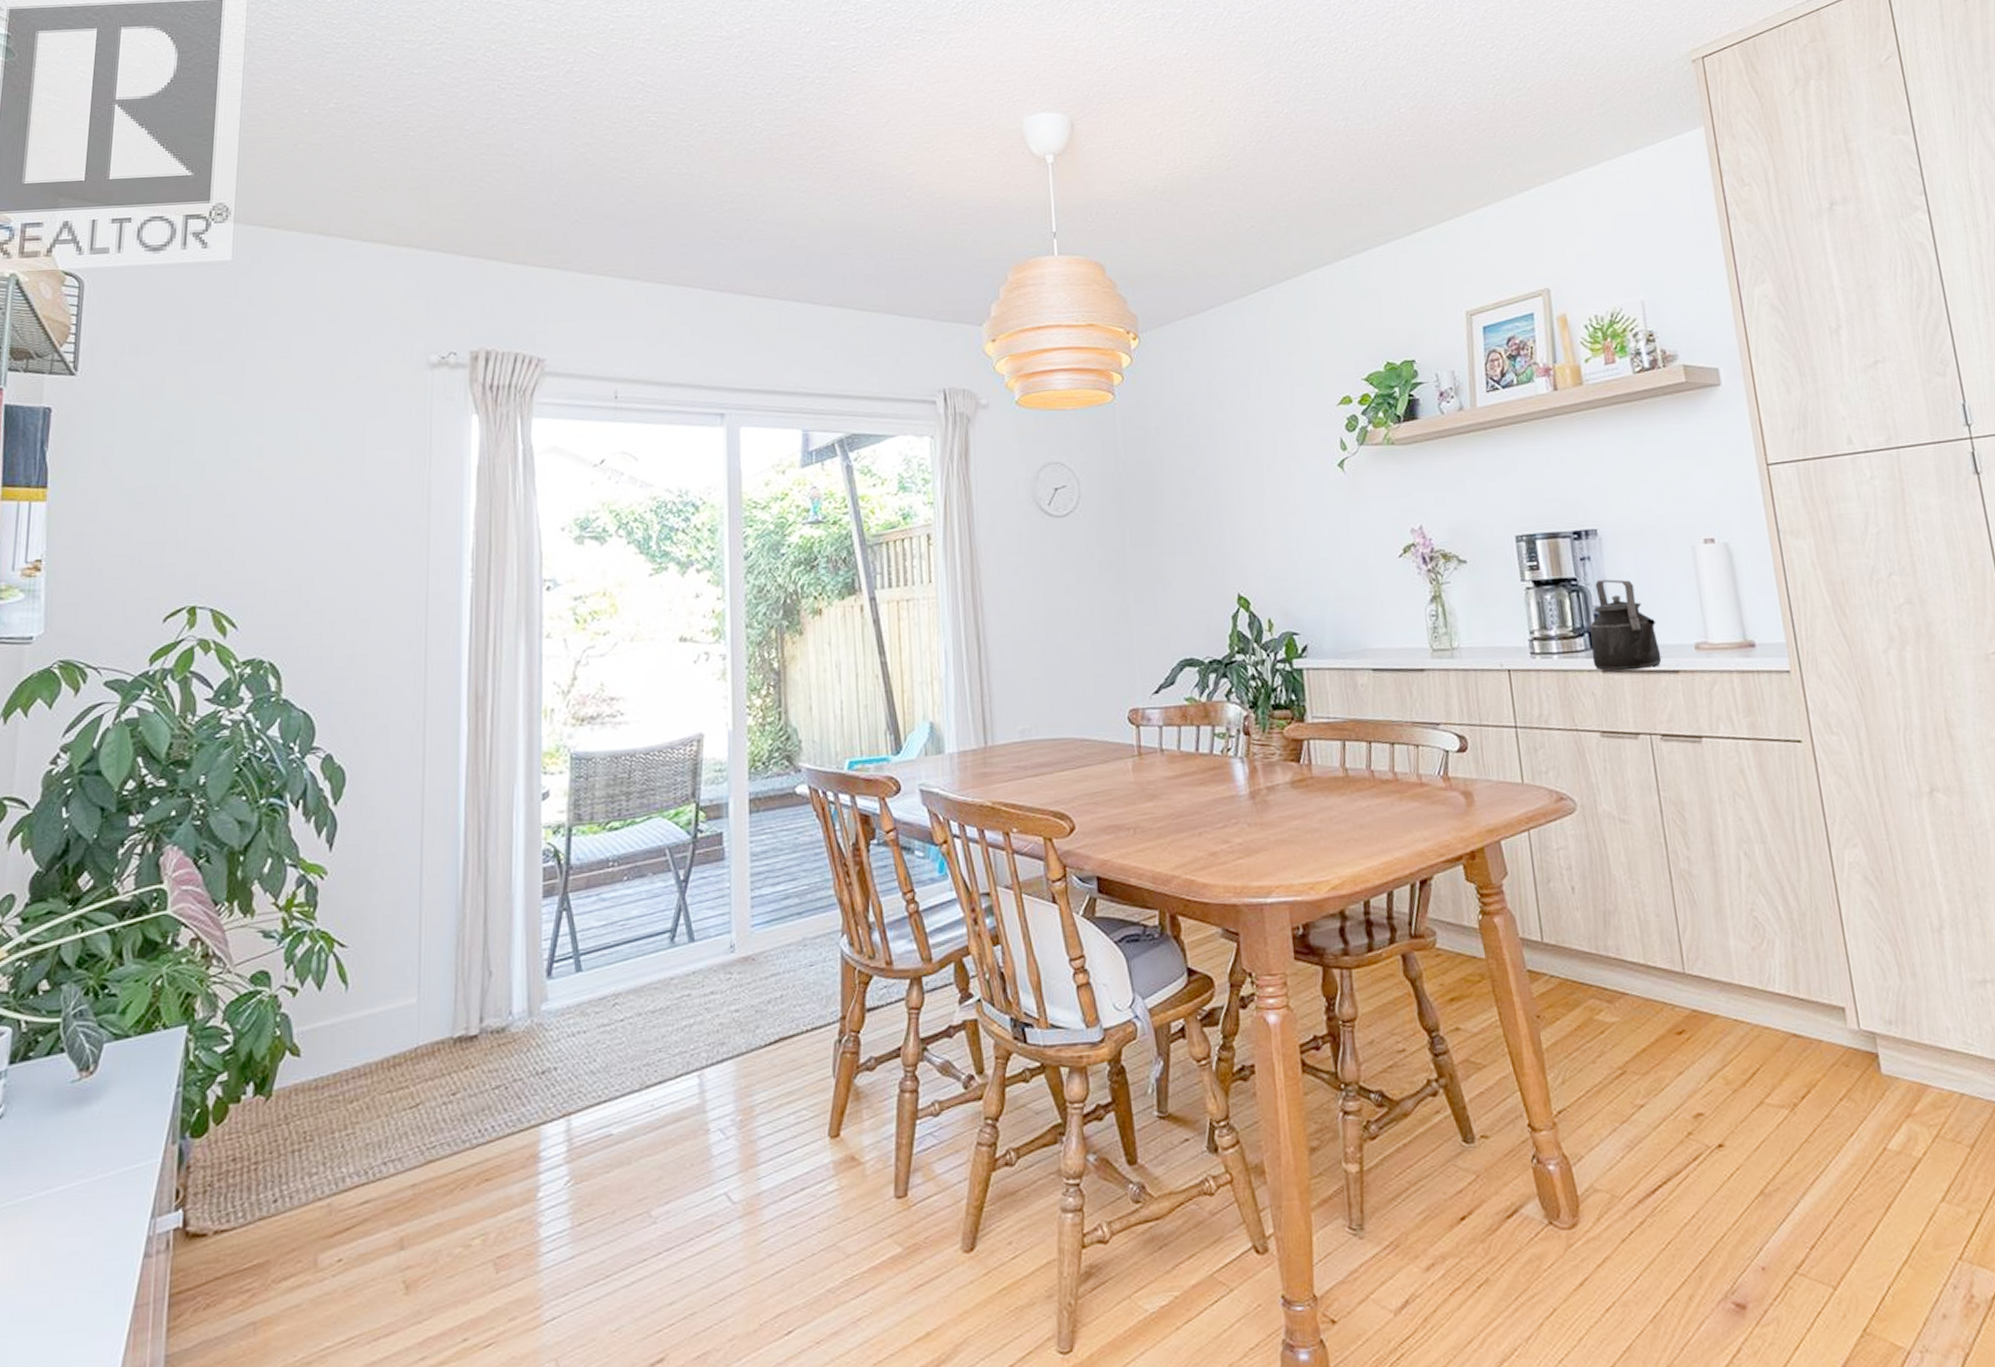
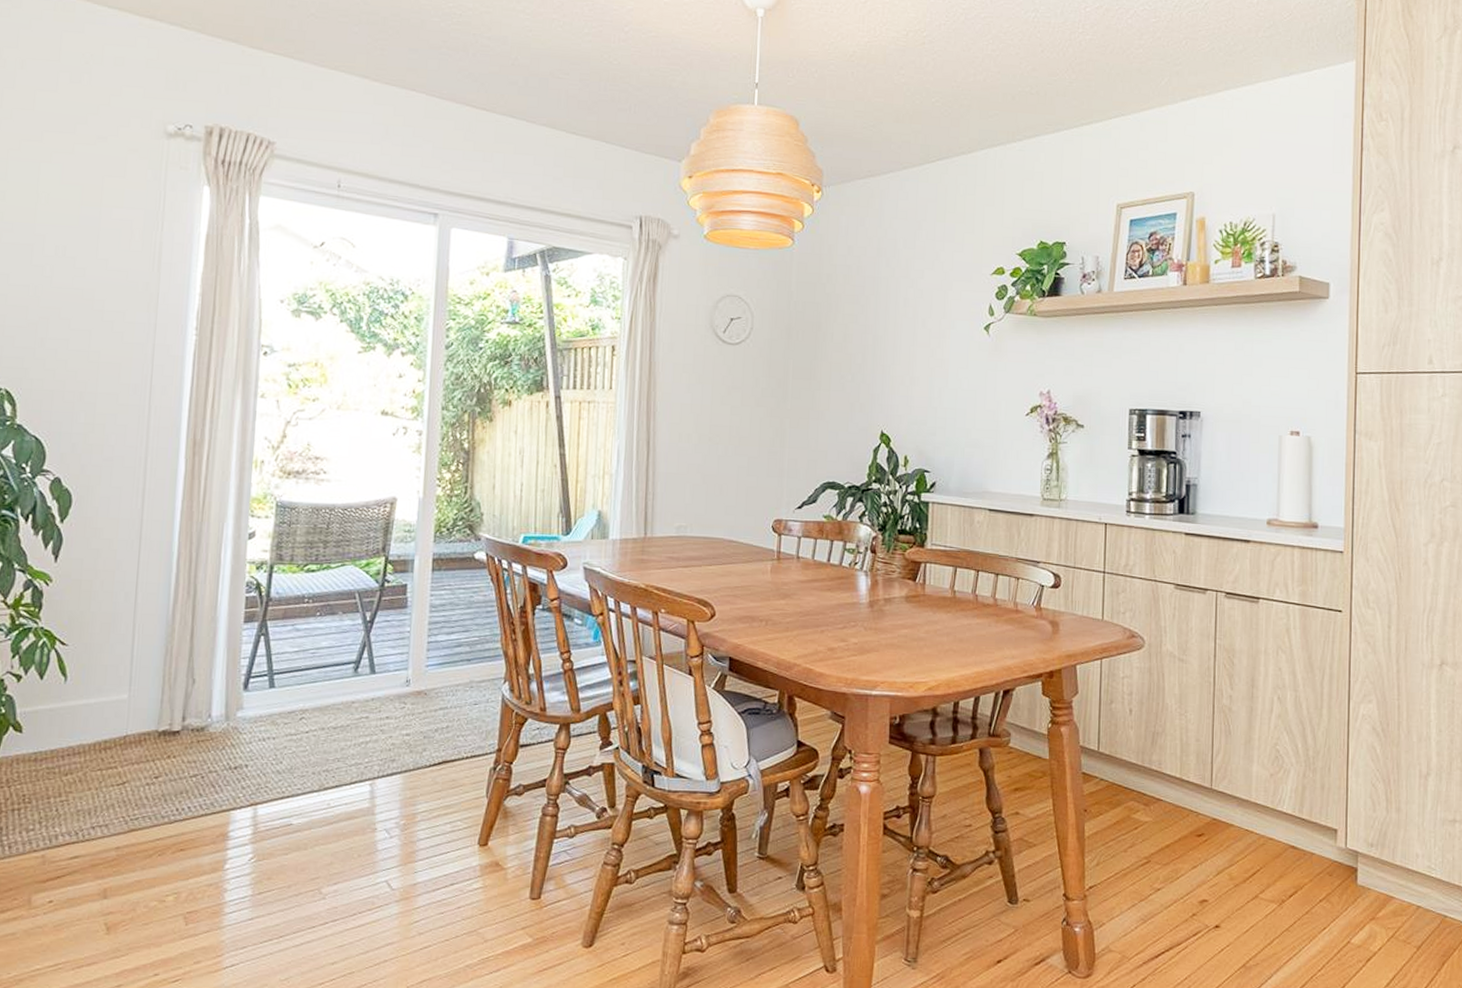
kettle: present [1589,579,1661,672] -> none [1178,455,1238,536]

